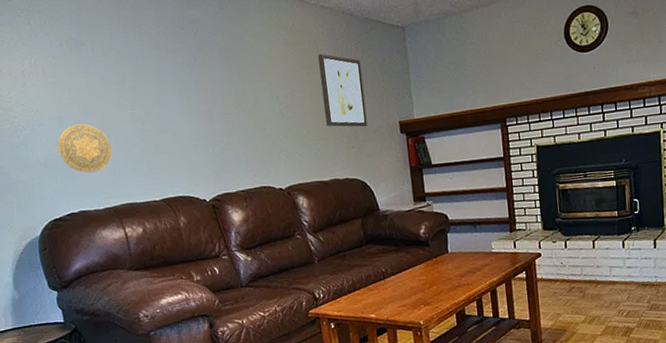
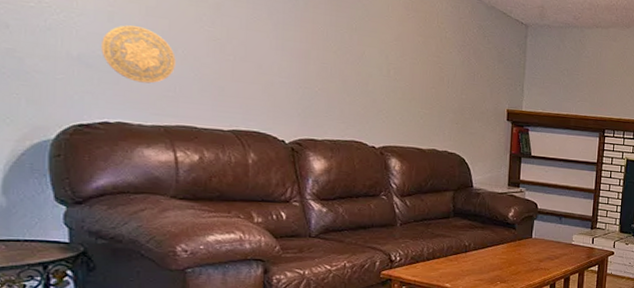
wall art: present [318,53,368,127] -> none [434,27,479,106]

